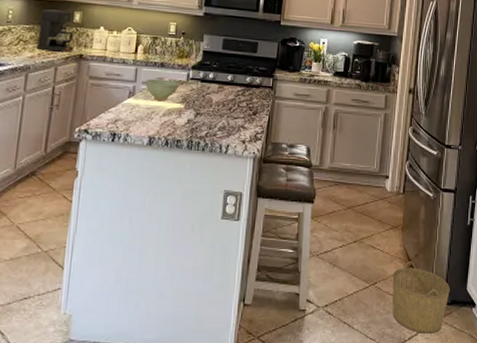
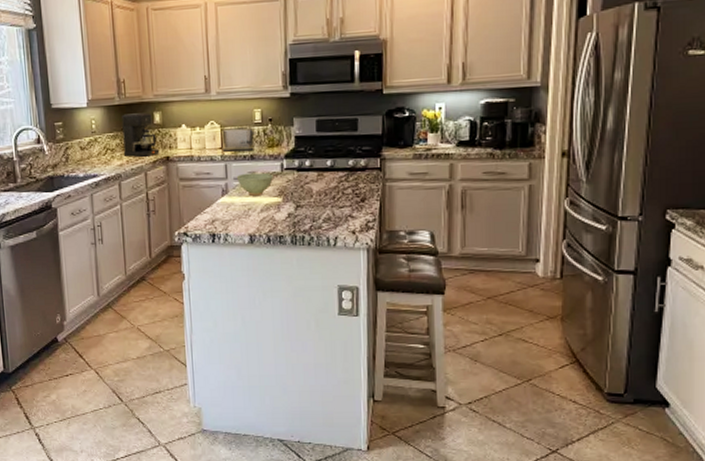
toaster: none [135,36,169,59] -> present [221,127,256,152]
basket: present [392,261,450,334] -> none [551,356,632,435]

